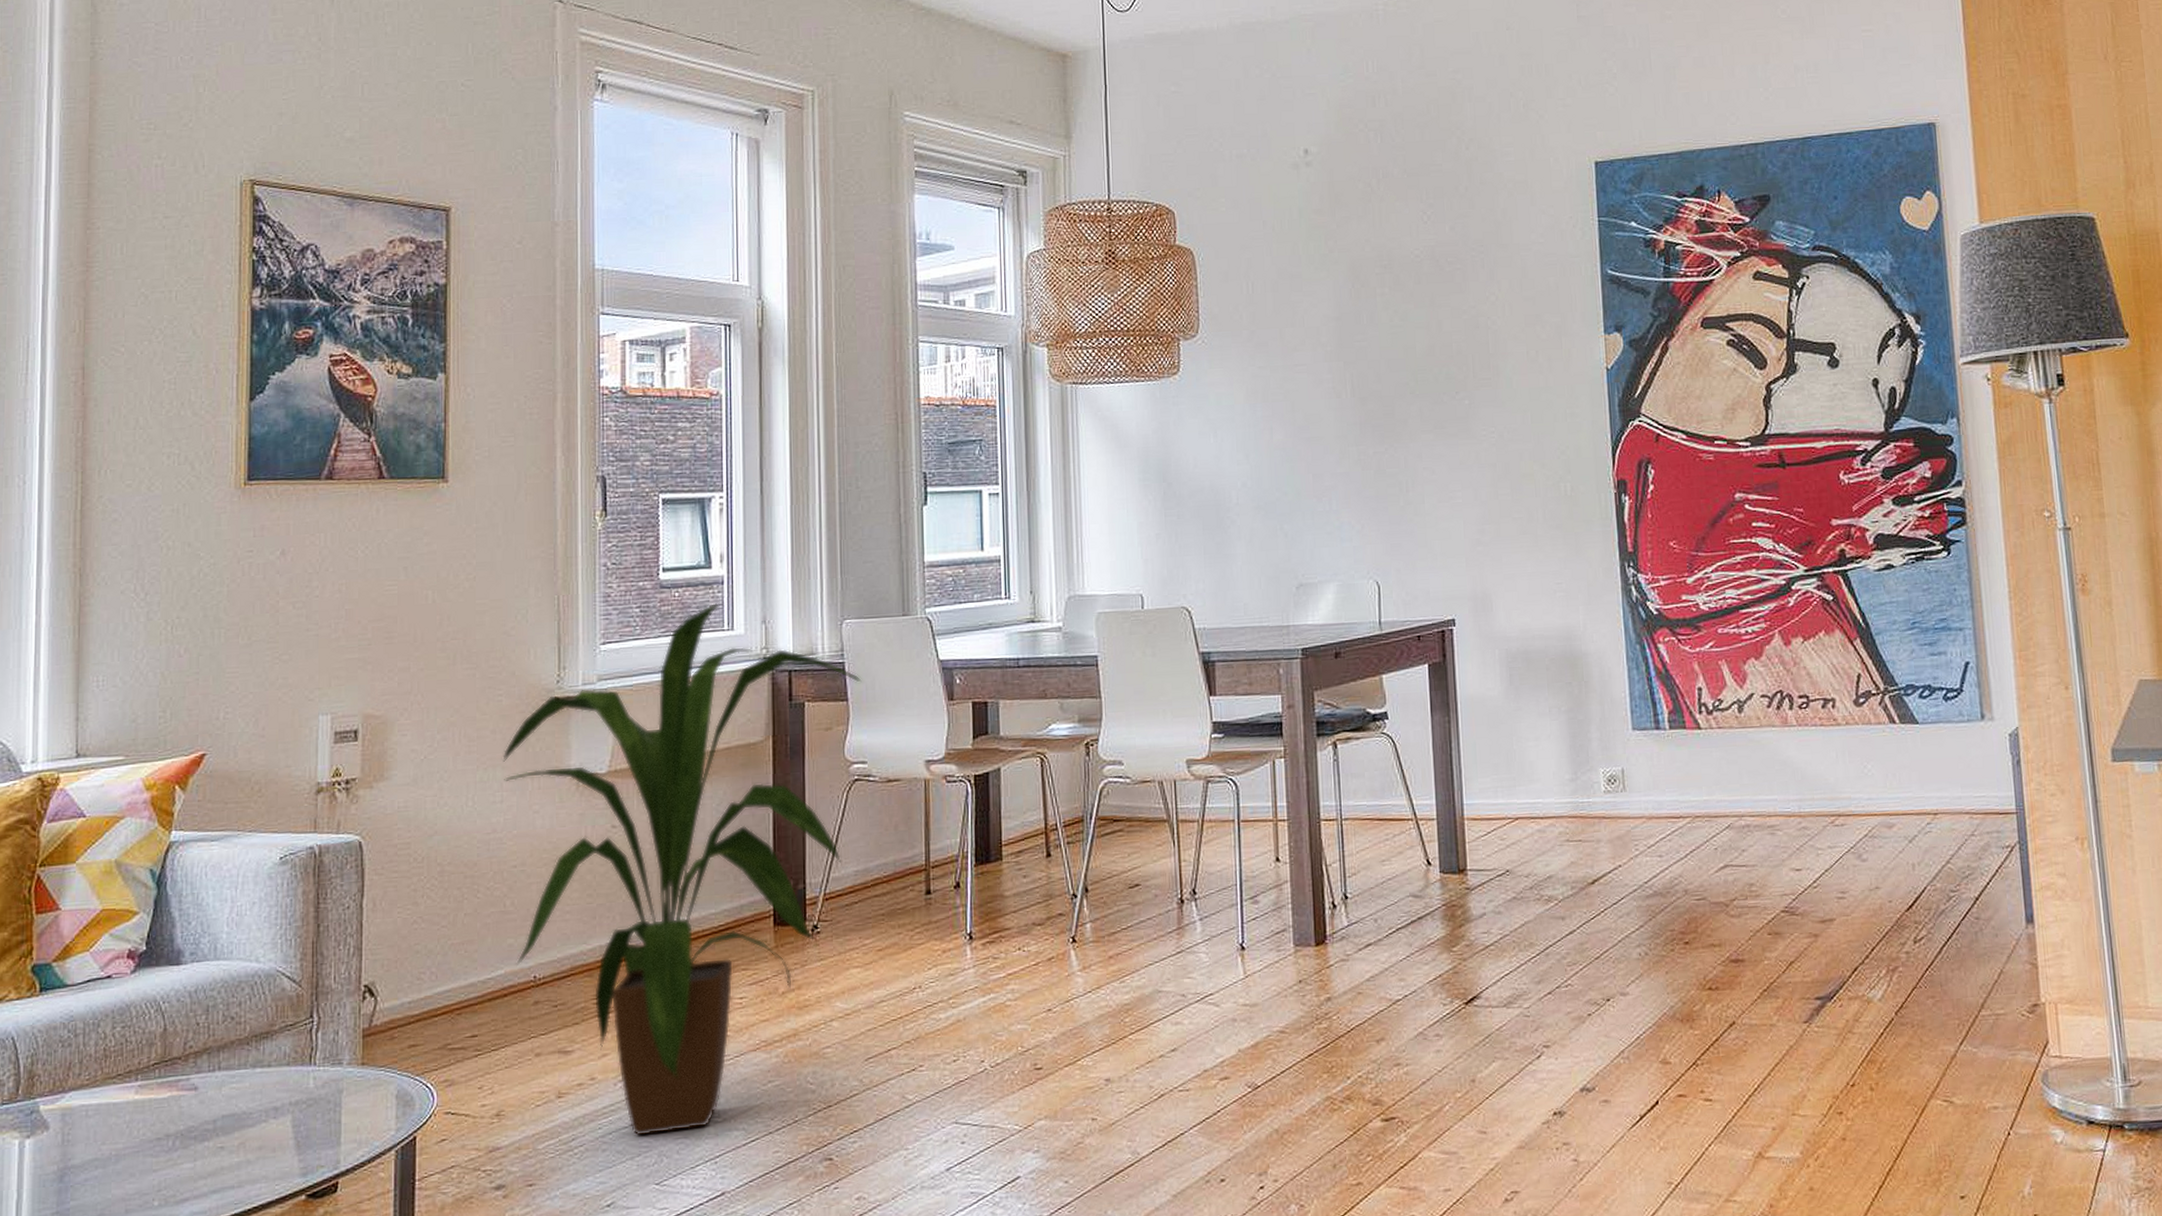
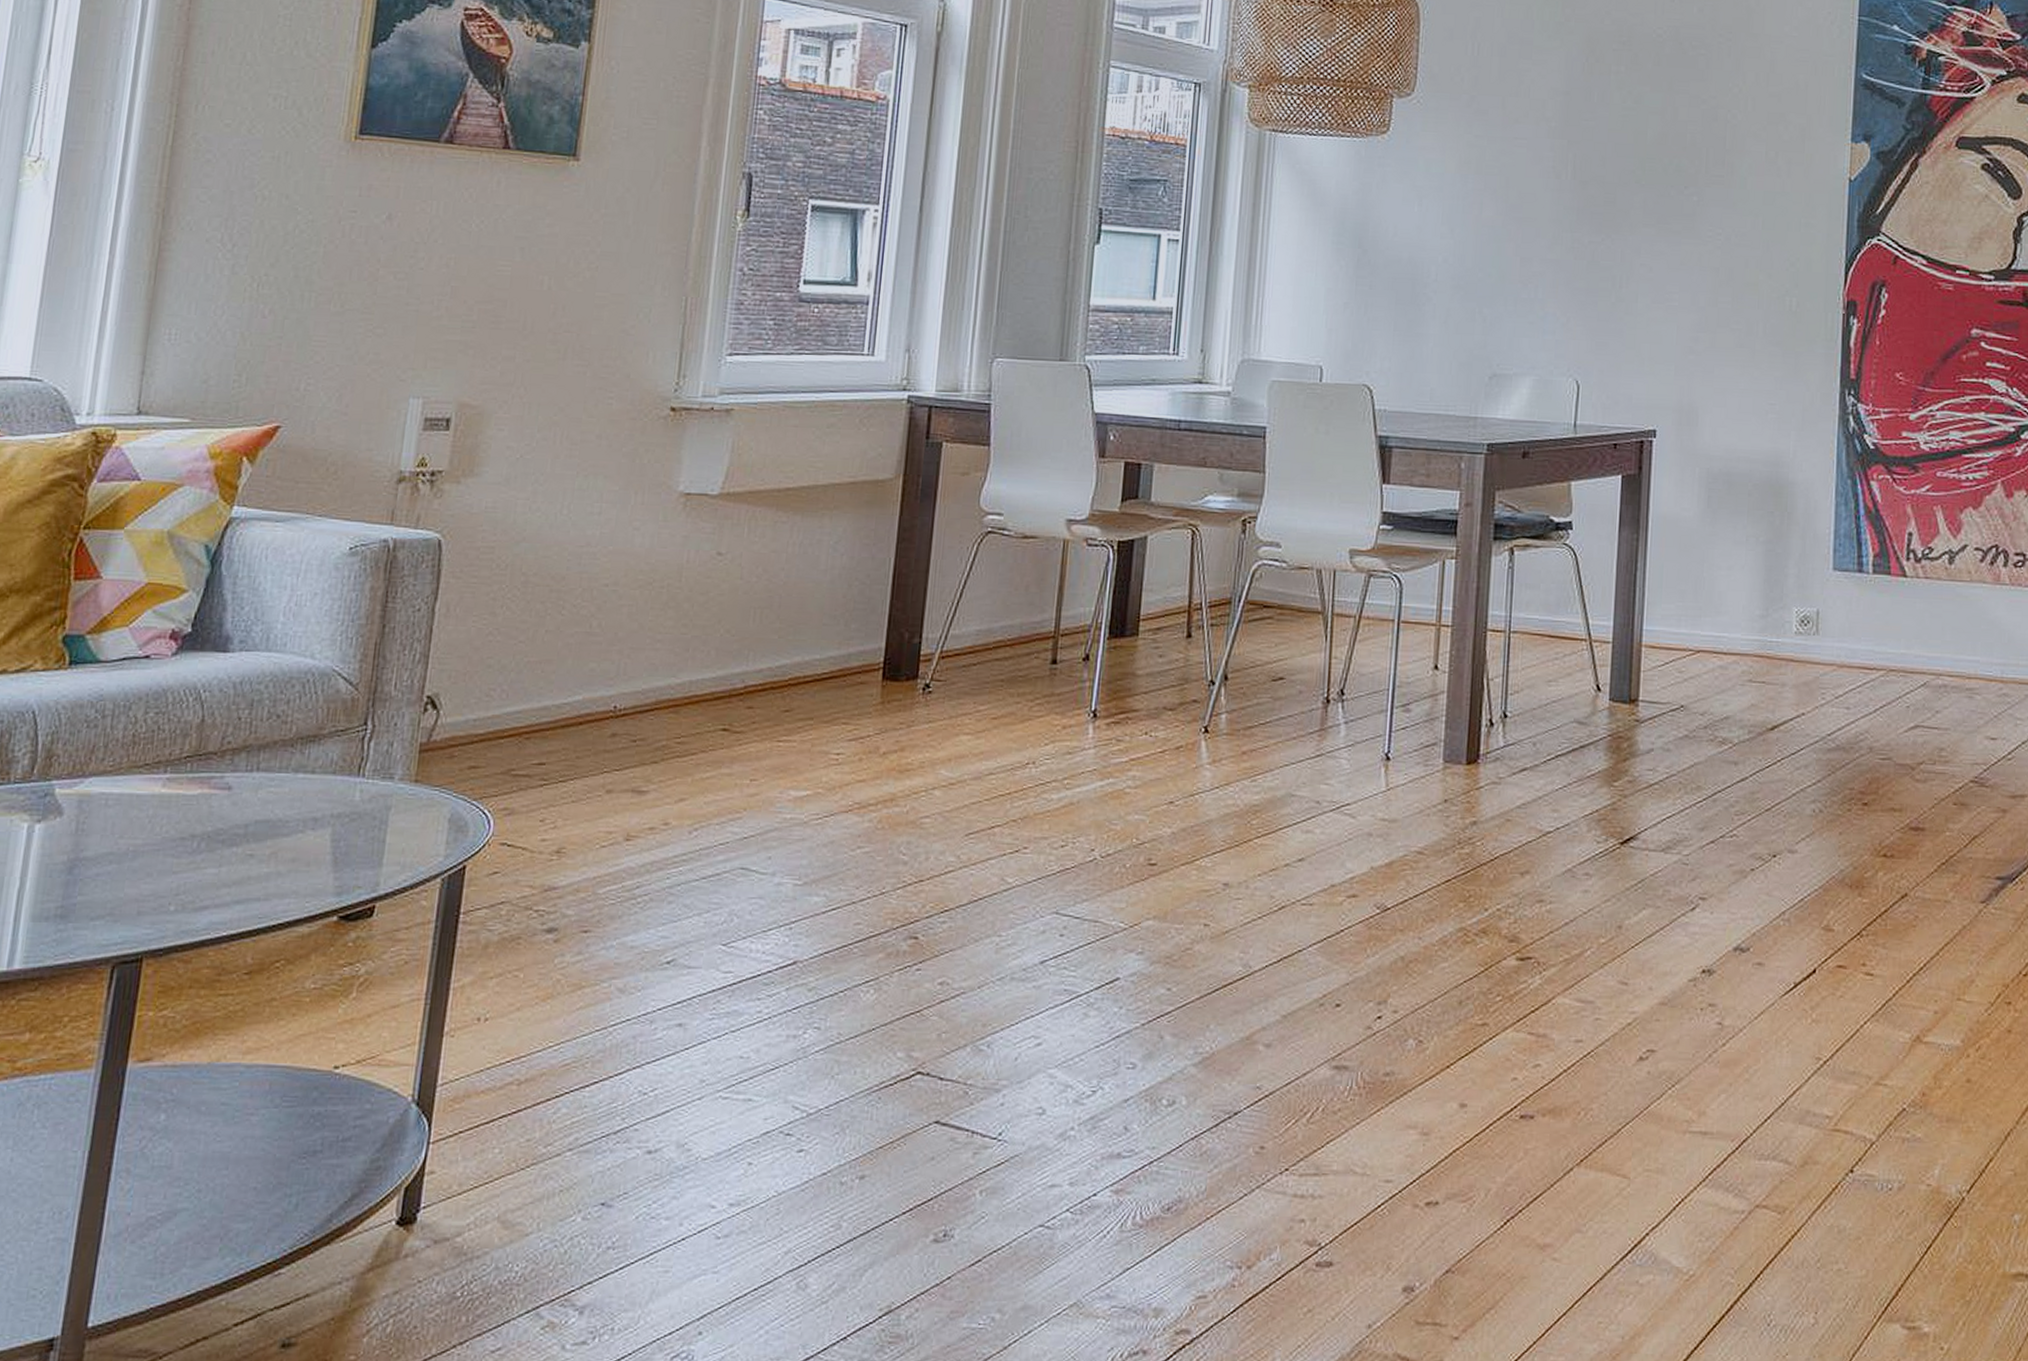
house plant: present [502,603,862,1135] -> none [596,324,1008,891]

